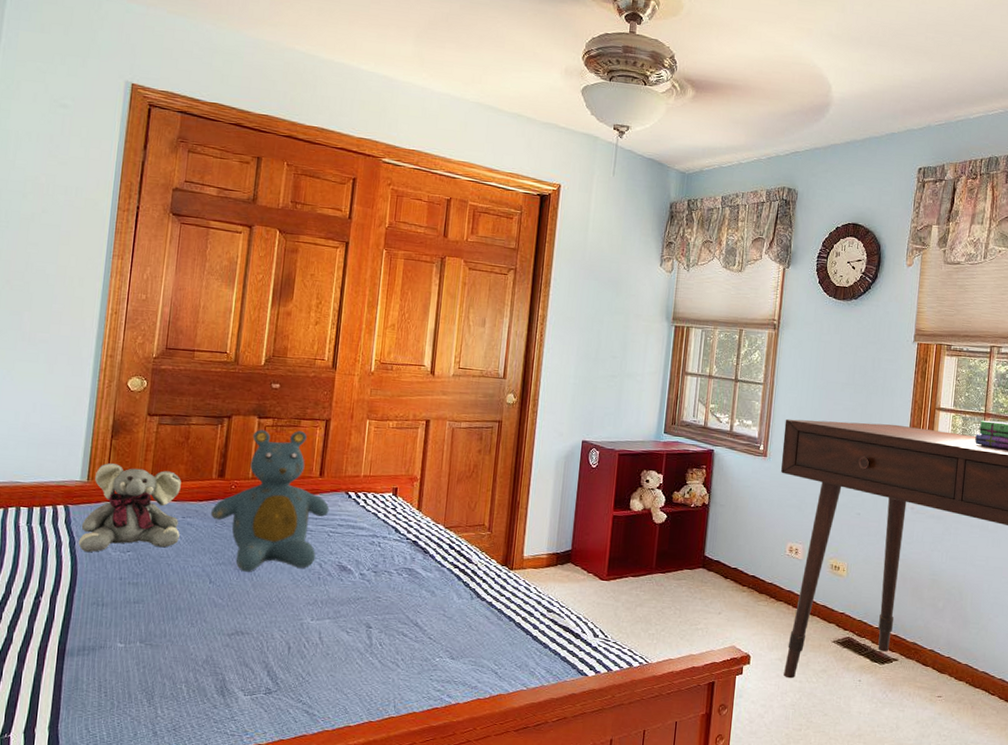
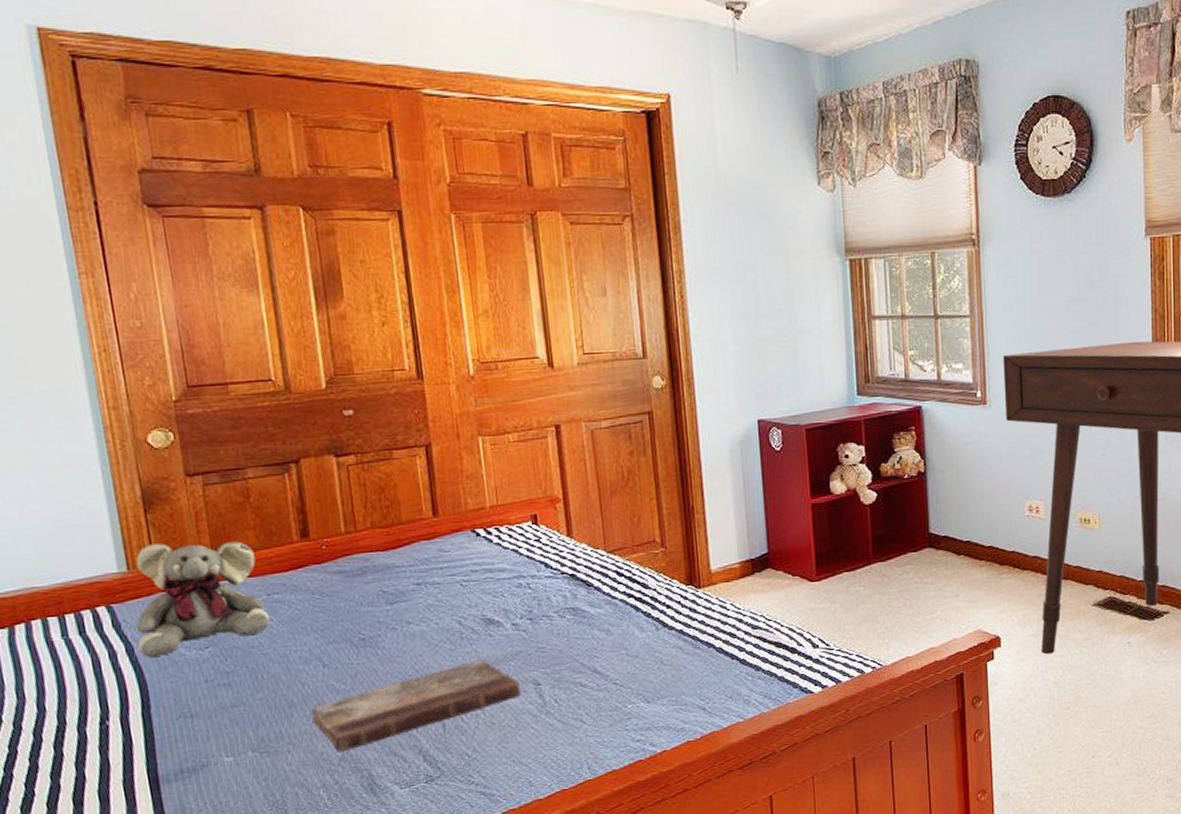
book: none [190,598,355,656] -> present [310,659,521,752]
teddy bear: present [211,430,330,572] -> none [302,464,456,647]

